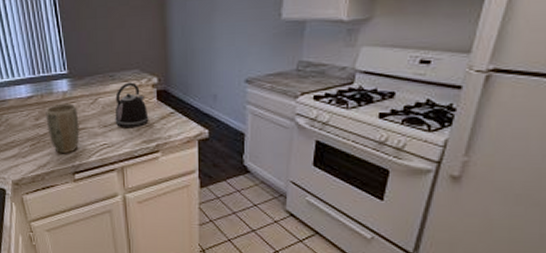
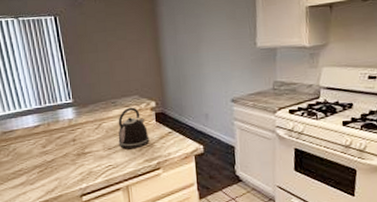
plant pot: present [45,103,80,154] -> none [52,129,86,178]

